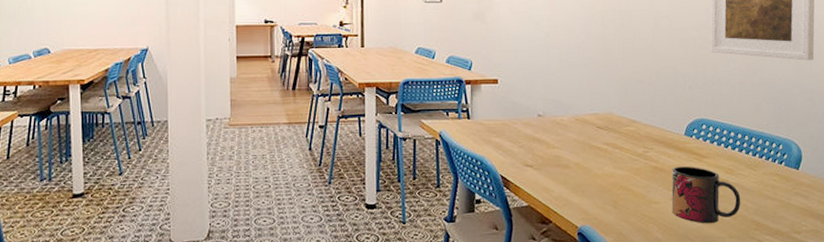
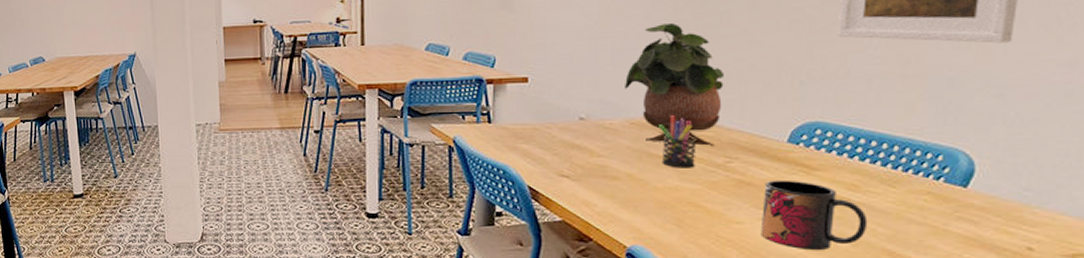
potted plant: none [570,38,639,139] -> present [625,23,724,146]
pen holder: none [596,112,624,158] -> present [659,114,697,168]

